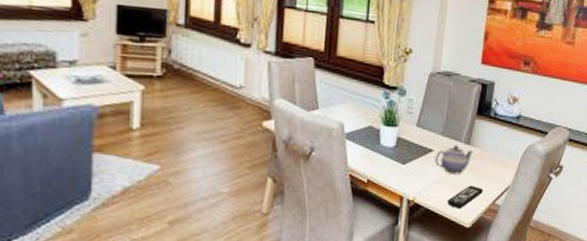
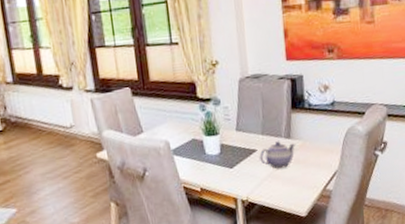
remote control: present [447,185,484,208] -> none [279,176,313,201]

